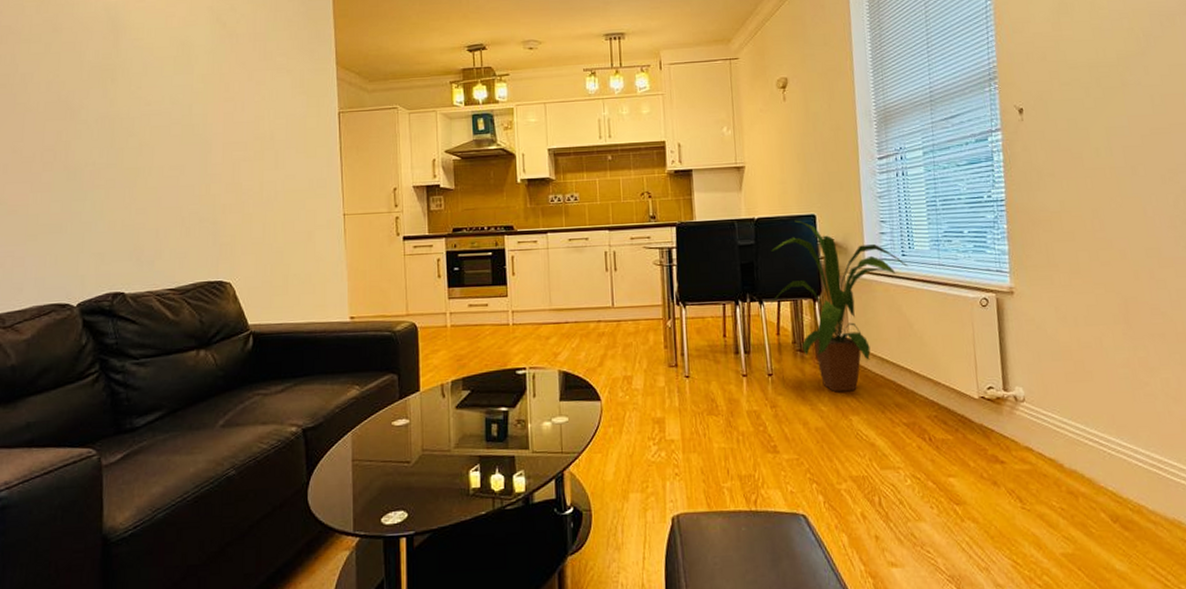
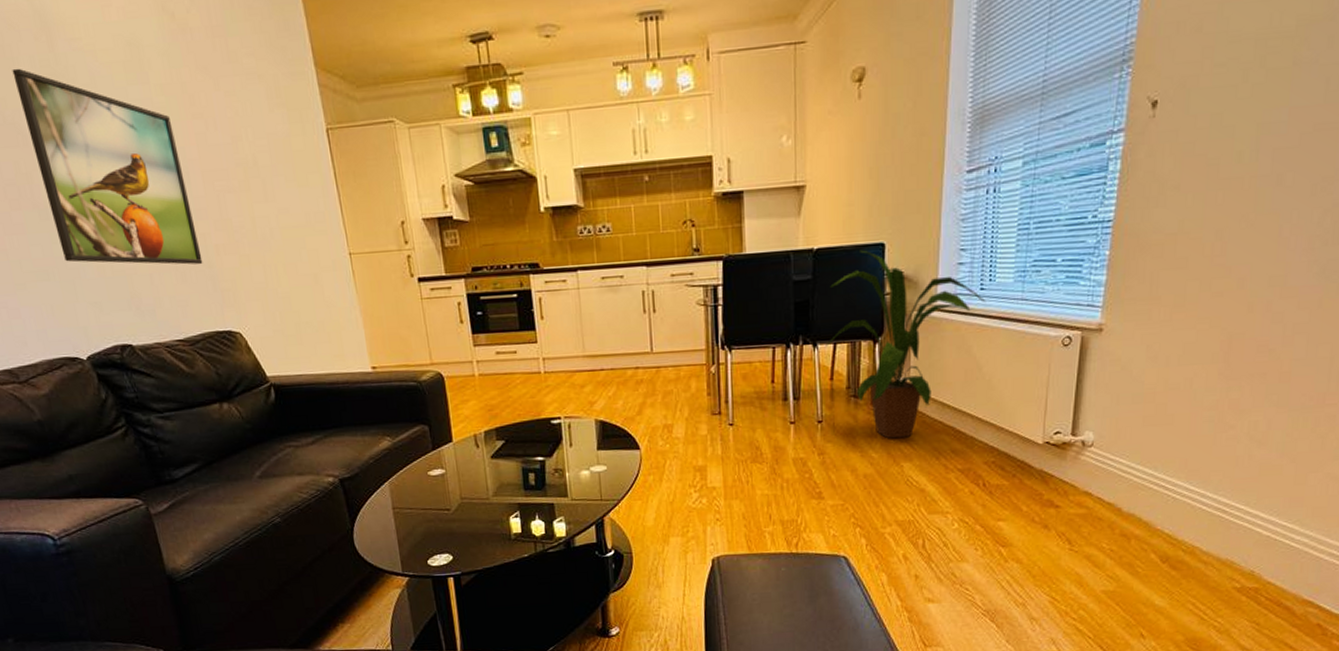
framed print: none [77,59,209,221] -> present [12,68,203,265]

